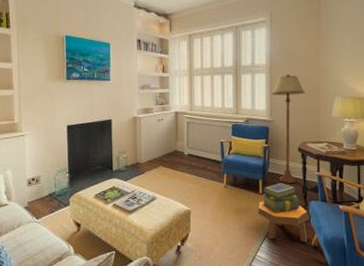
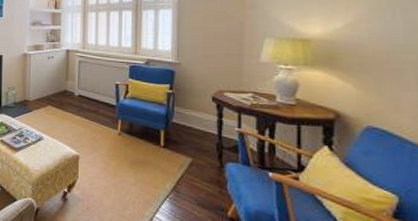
footstool: present [258,201,310,243] -> none [157,155,226,212]
stack of books: present [262,183,300,213] -> none [163,136,213,172]
floor lamp: present [272,74,305,183] -> none [179,9,223,138]

